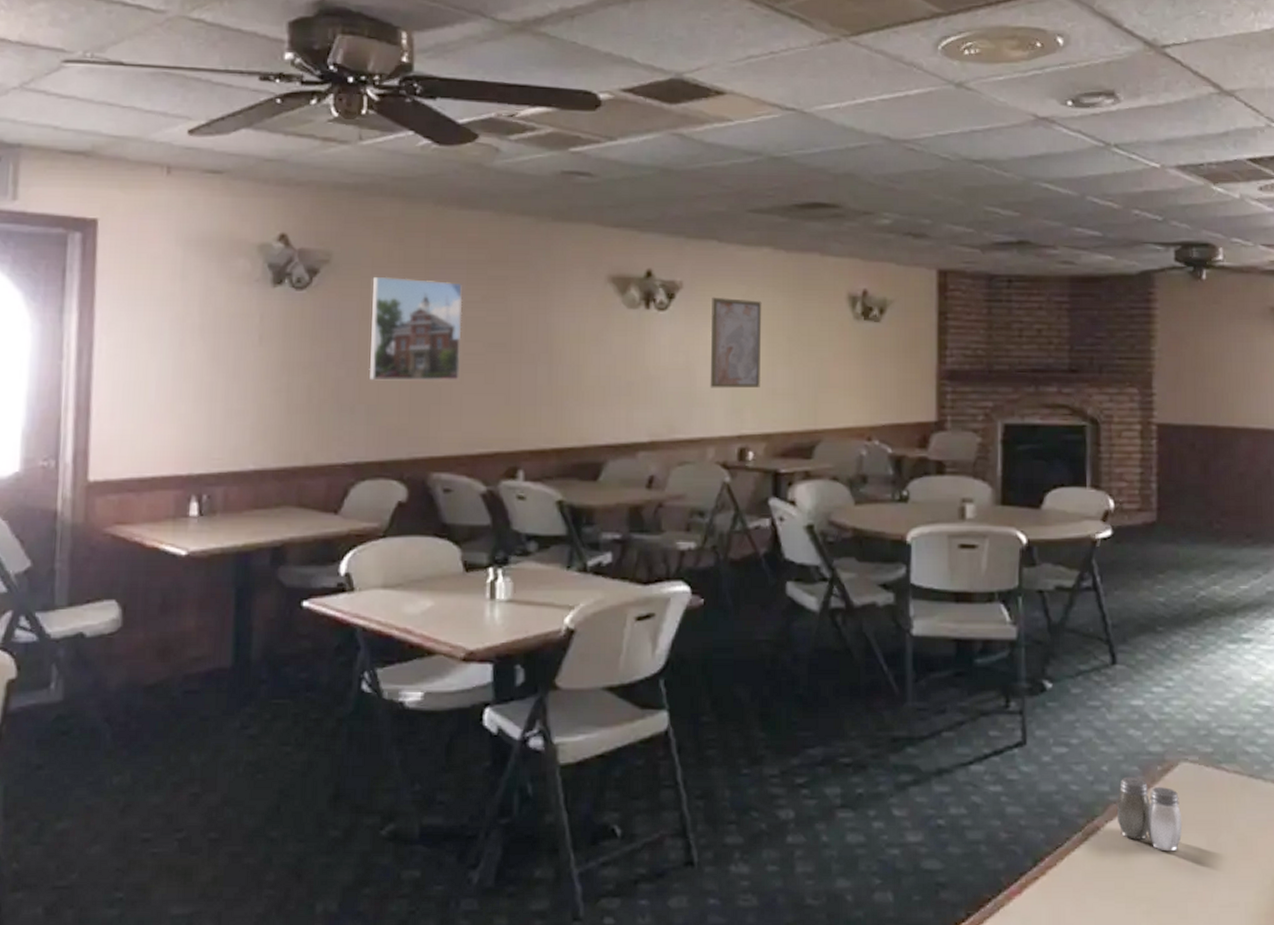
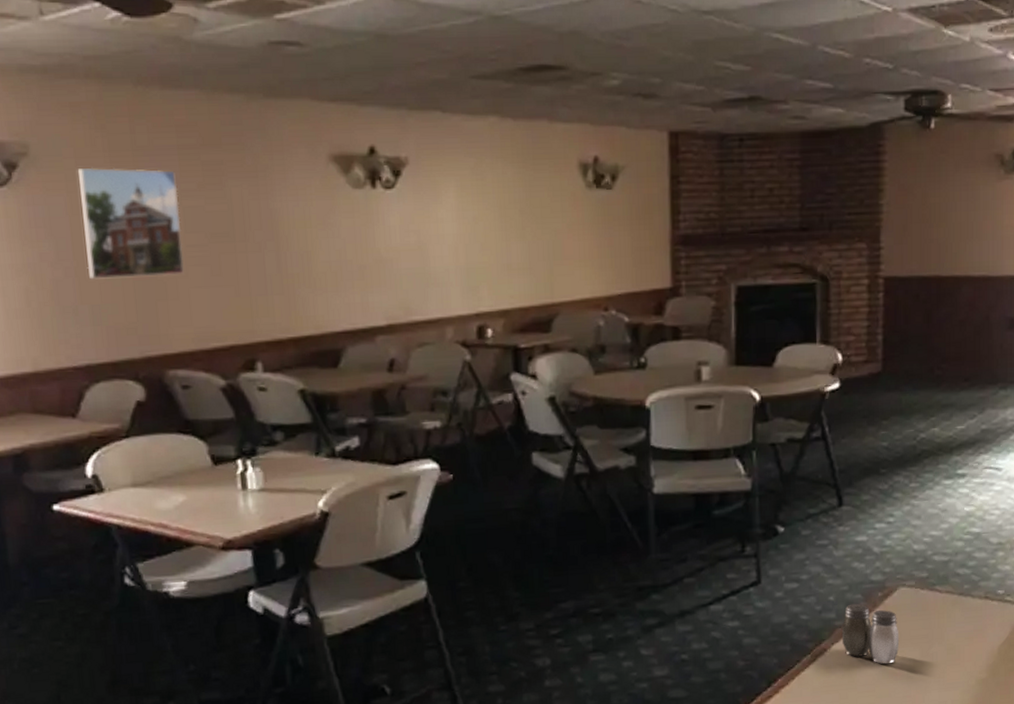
wall art: present [710,297,762,389] -> none [439,172,495,267]

